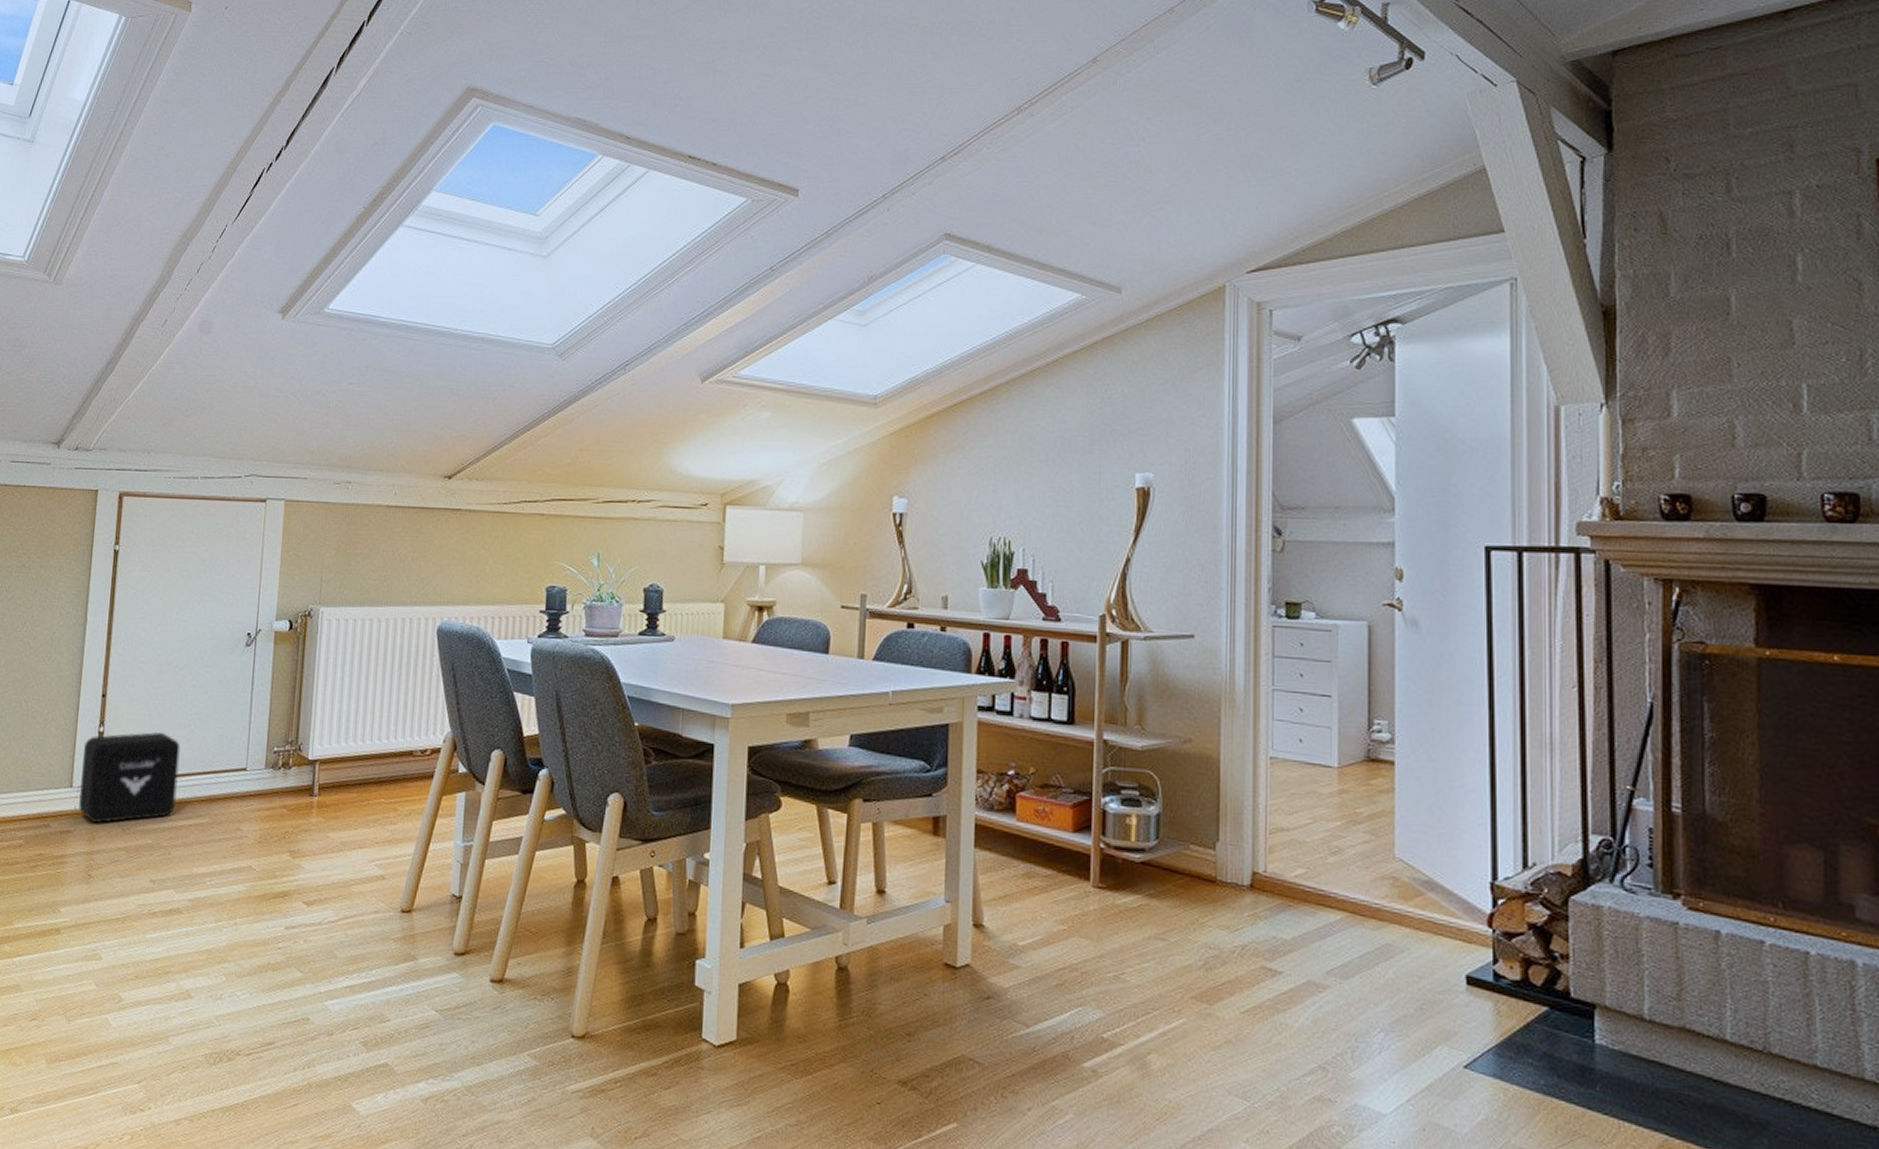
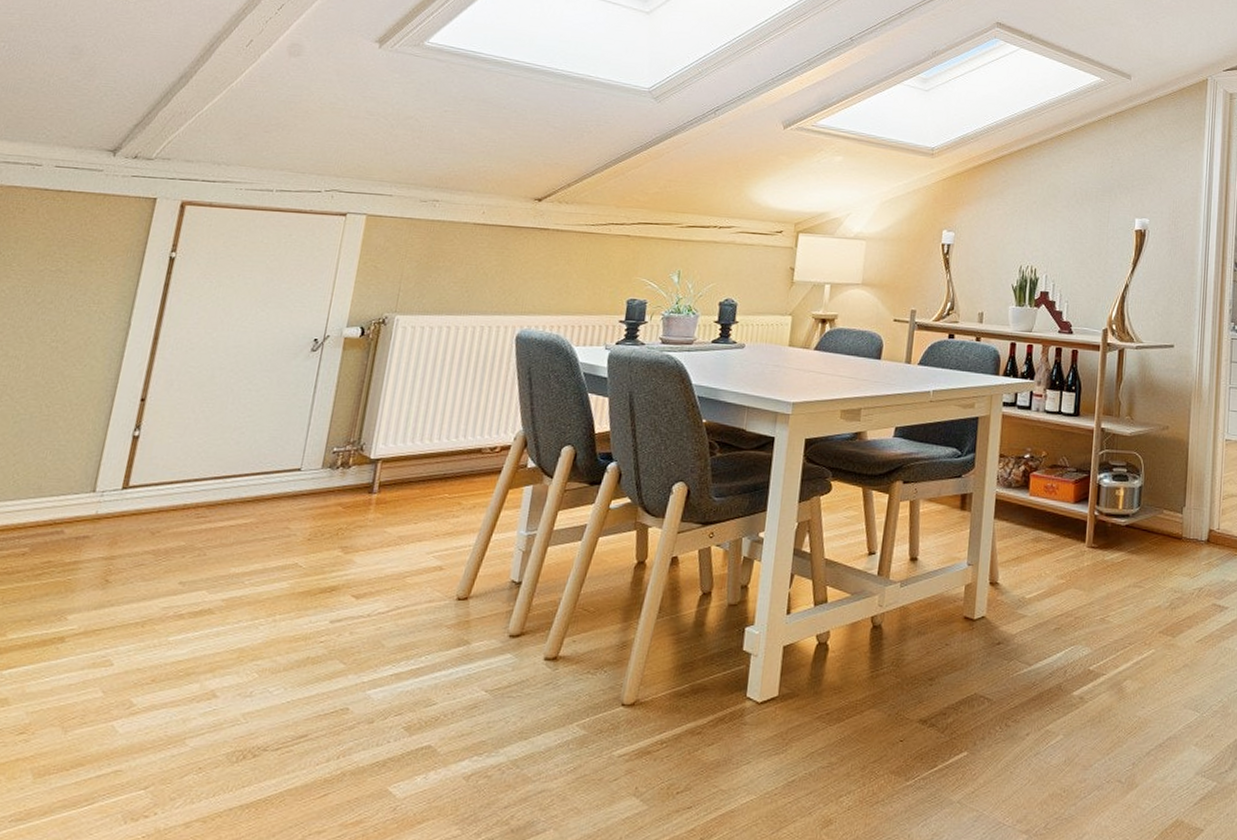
air purifier: present [79,731,181,823] -> none [101,434,228,527]

